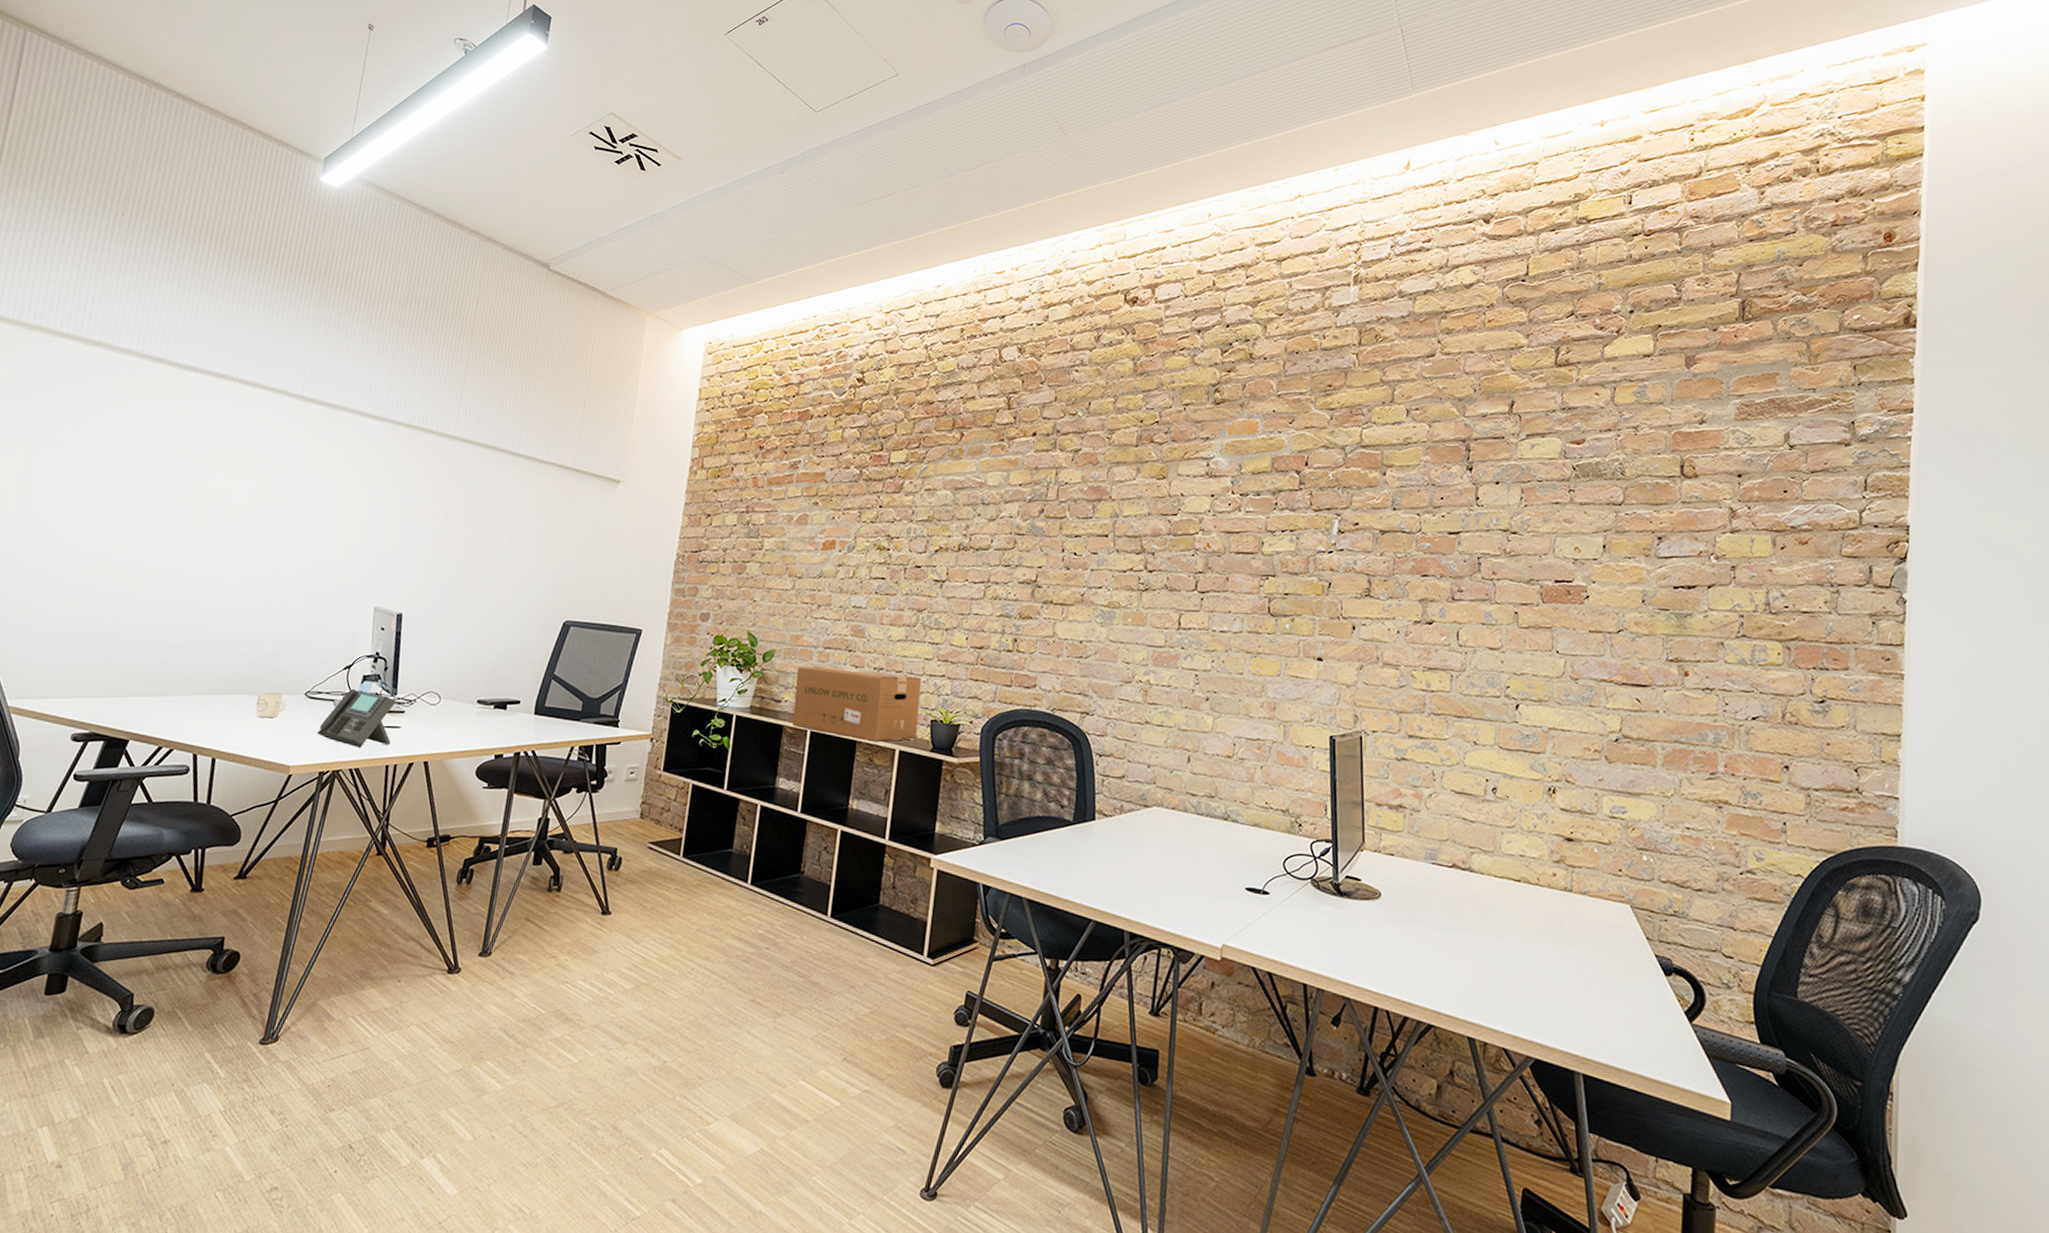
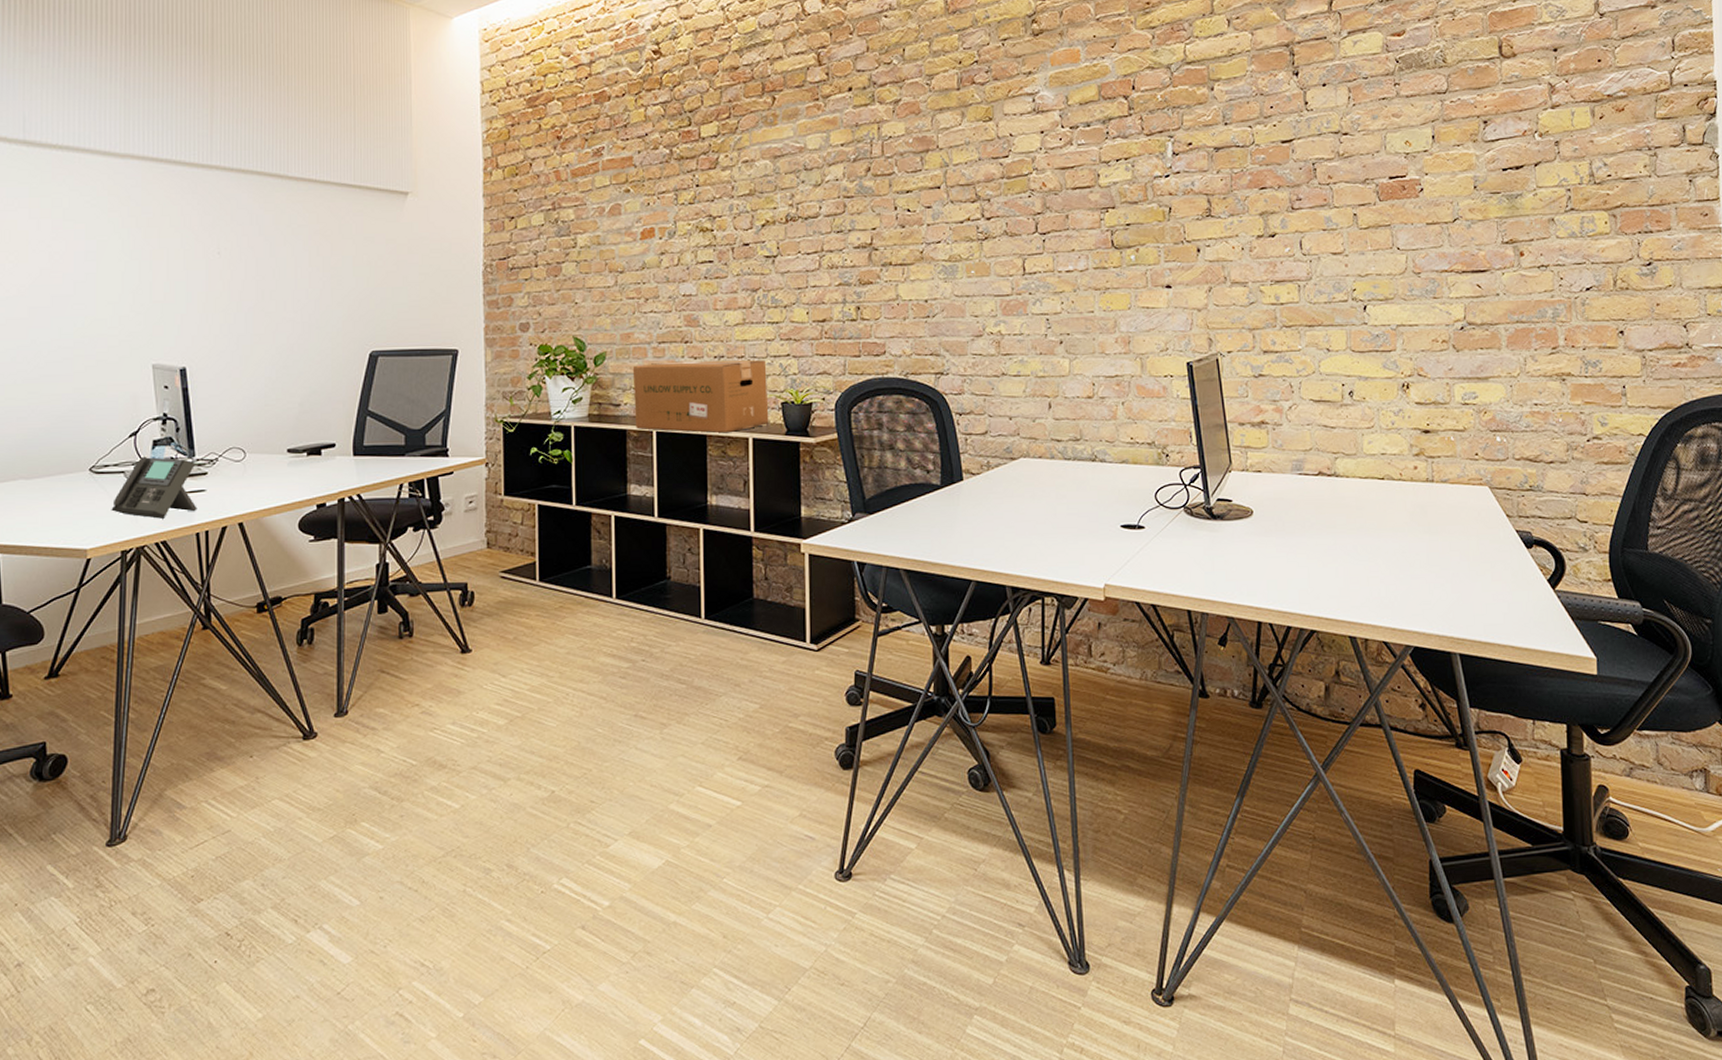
mug: present [255,692,287,718] -> none [35,472,70,502]

